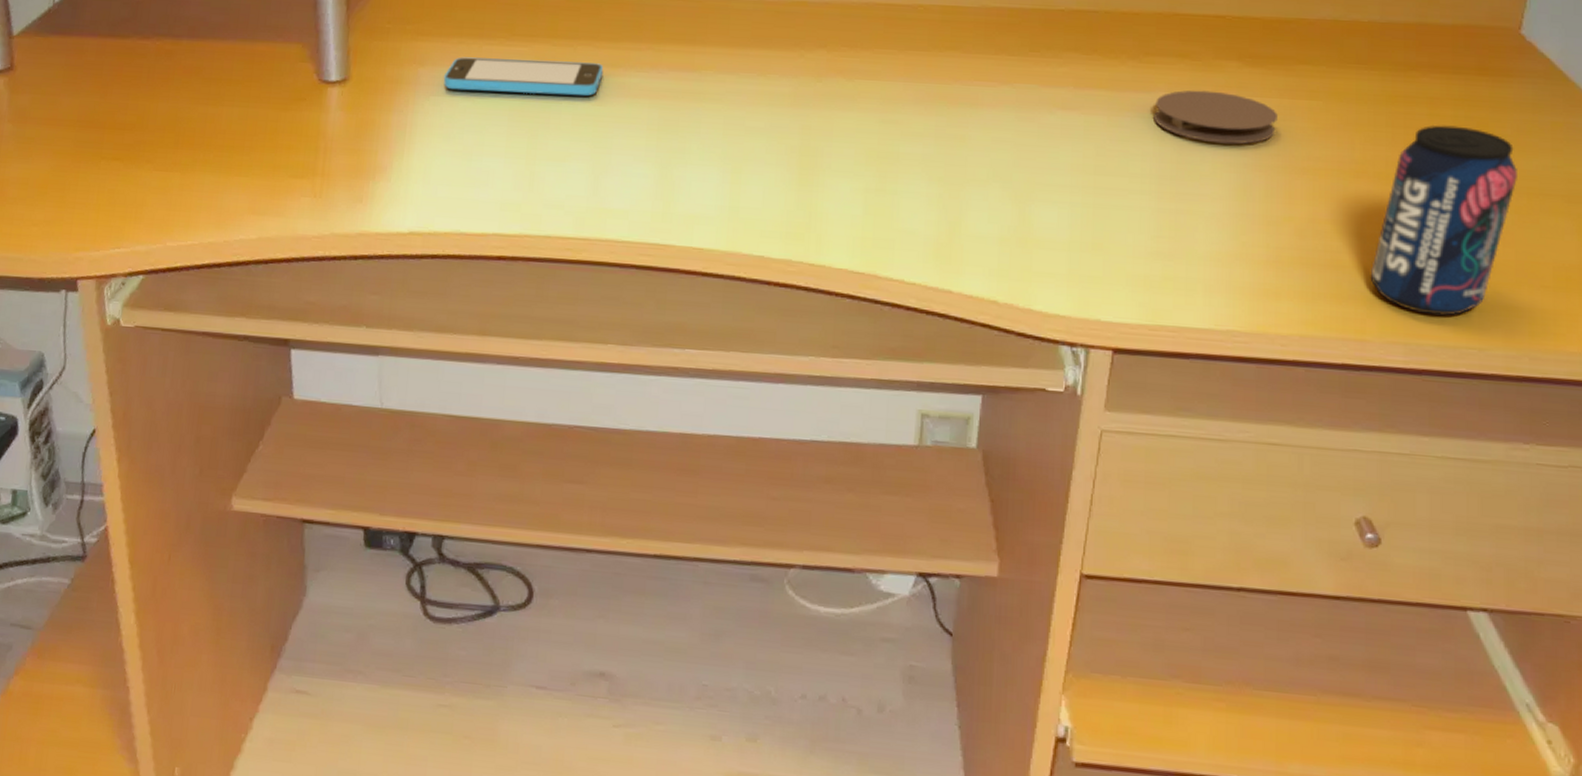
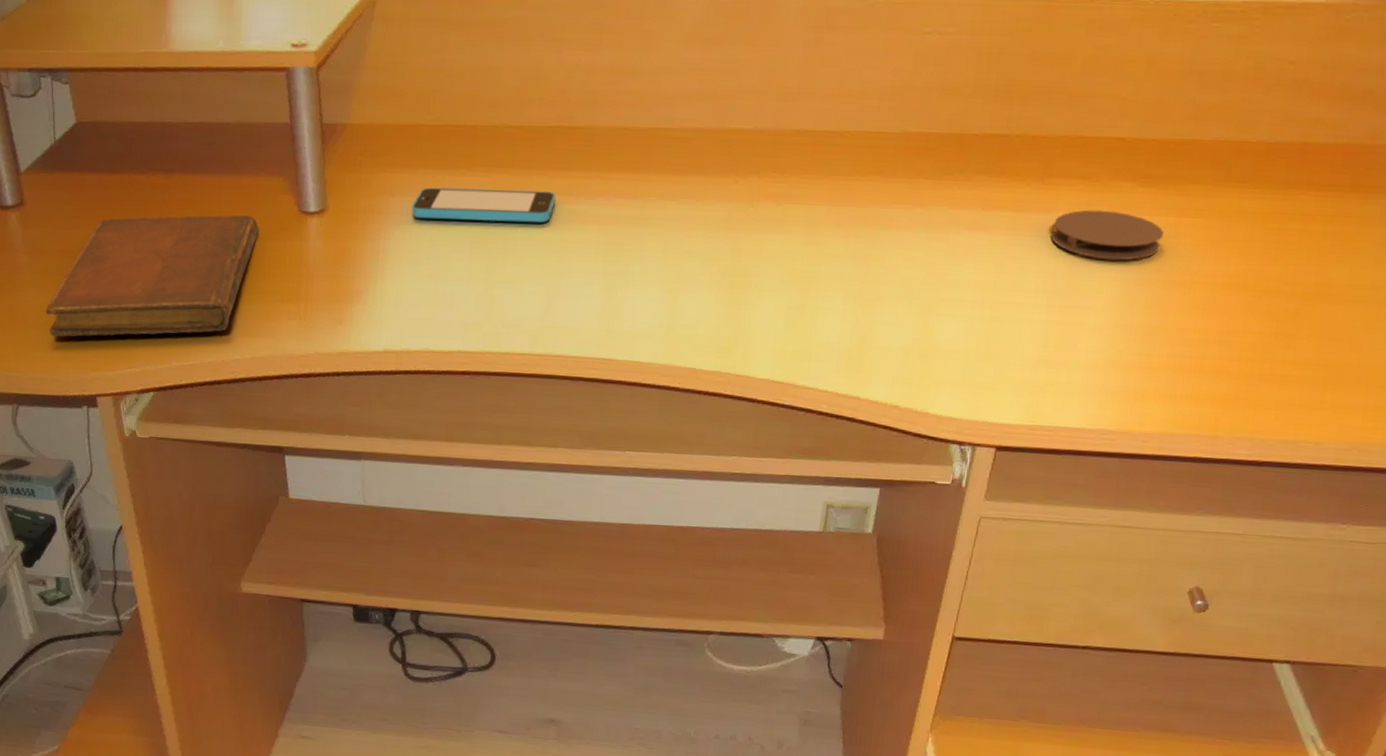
notebook: none [27,83,273,213] -> present [45,215,259,337]
beverage can: present [1370,124,1517,316] -> none [1228,239,1373,414]

